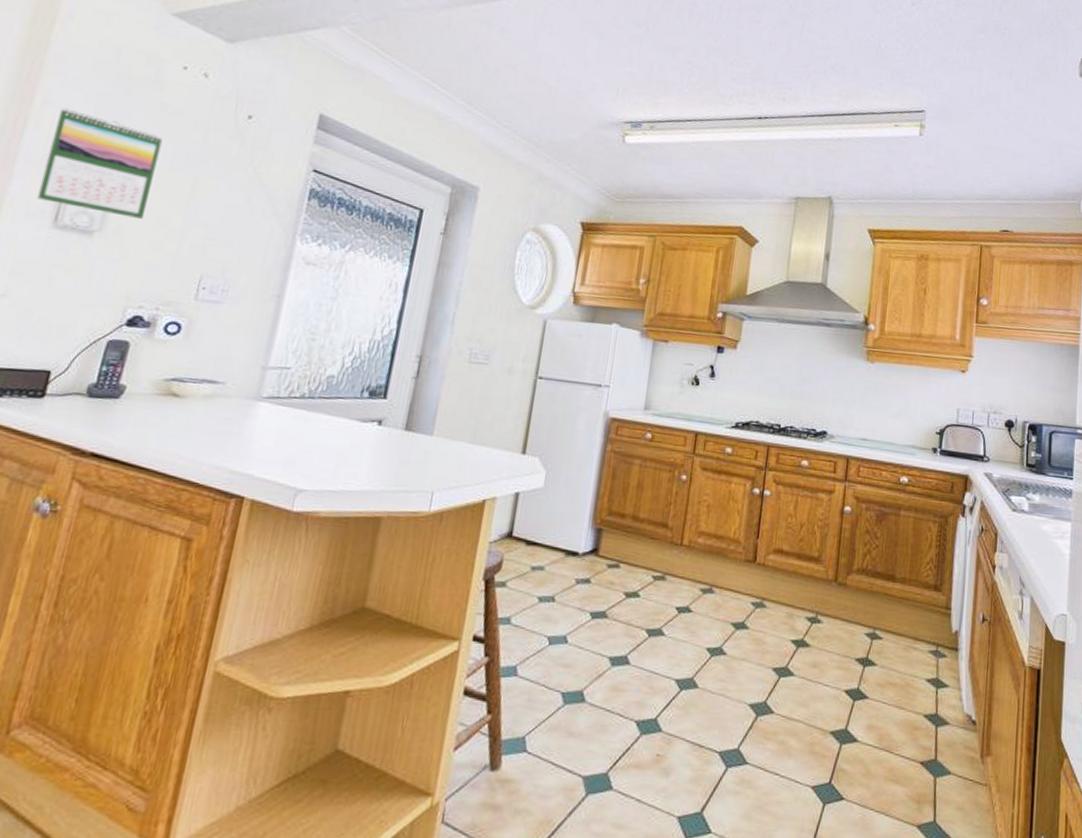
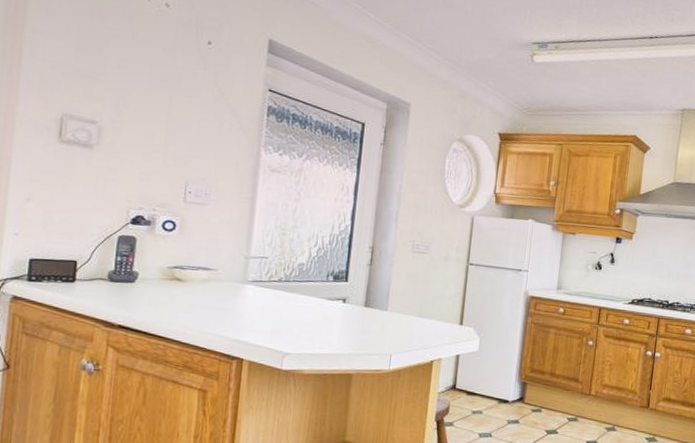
calendar: present [36,107,163,219] -> none [41,36,138,134]

